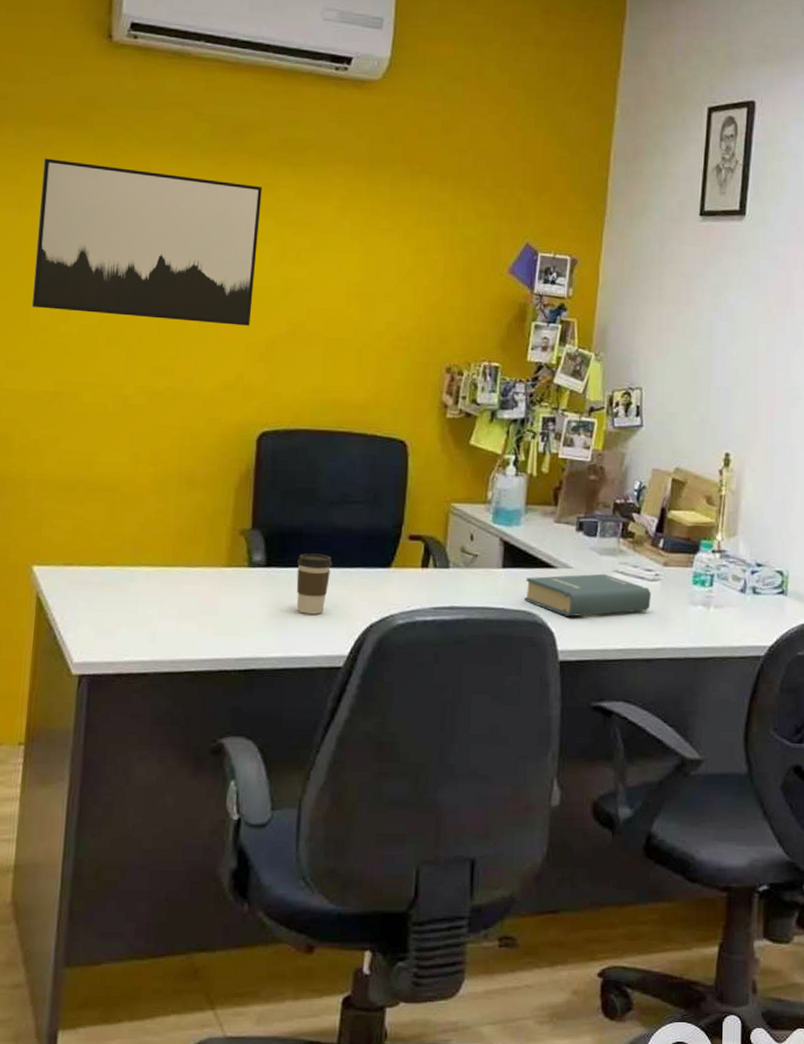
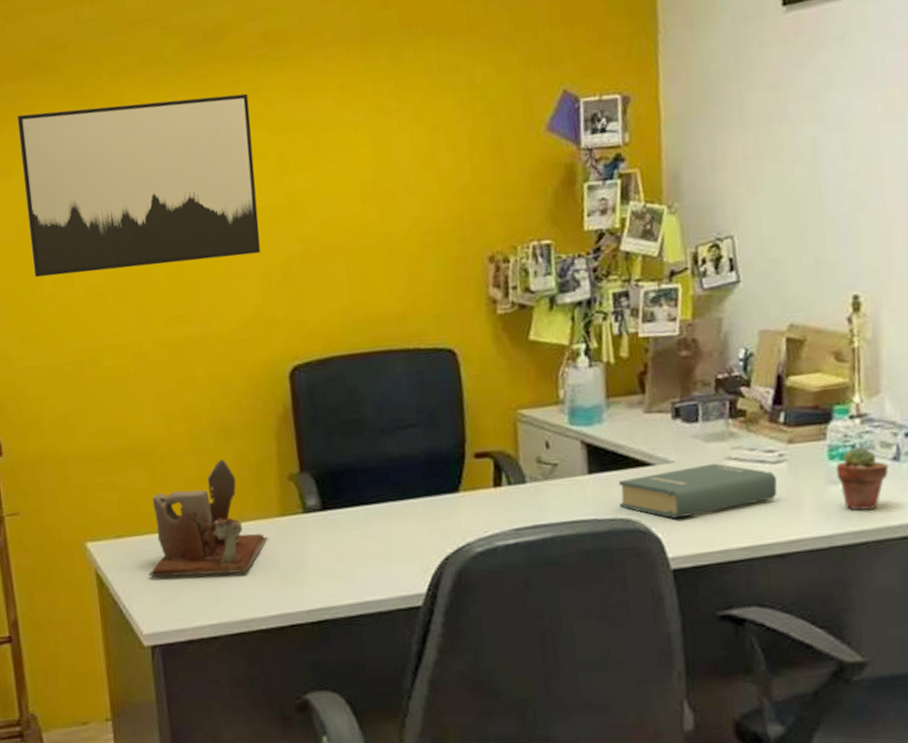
desk organizer: none [90,506,211,615] -> present [148,459,268,577]
coffee cup: present [296,553,332,614] -> none [354,488,393,555]
potted succulent: none [697,577,737,630] -> present [836,446,889,510]

